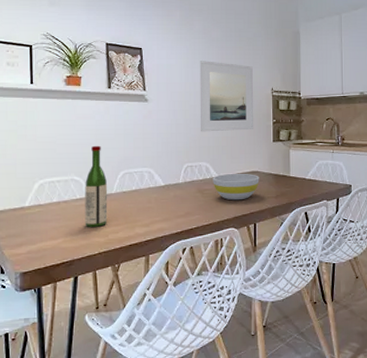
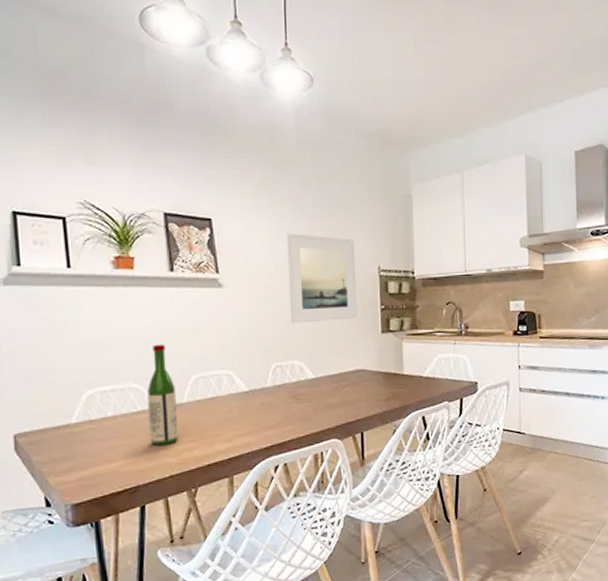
bowl: present [213,173,259,201] -> none [308,372,366,406]

